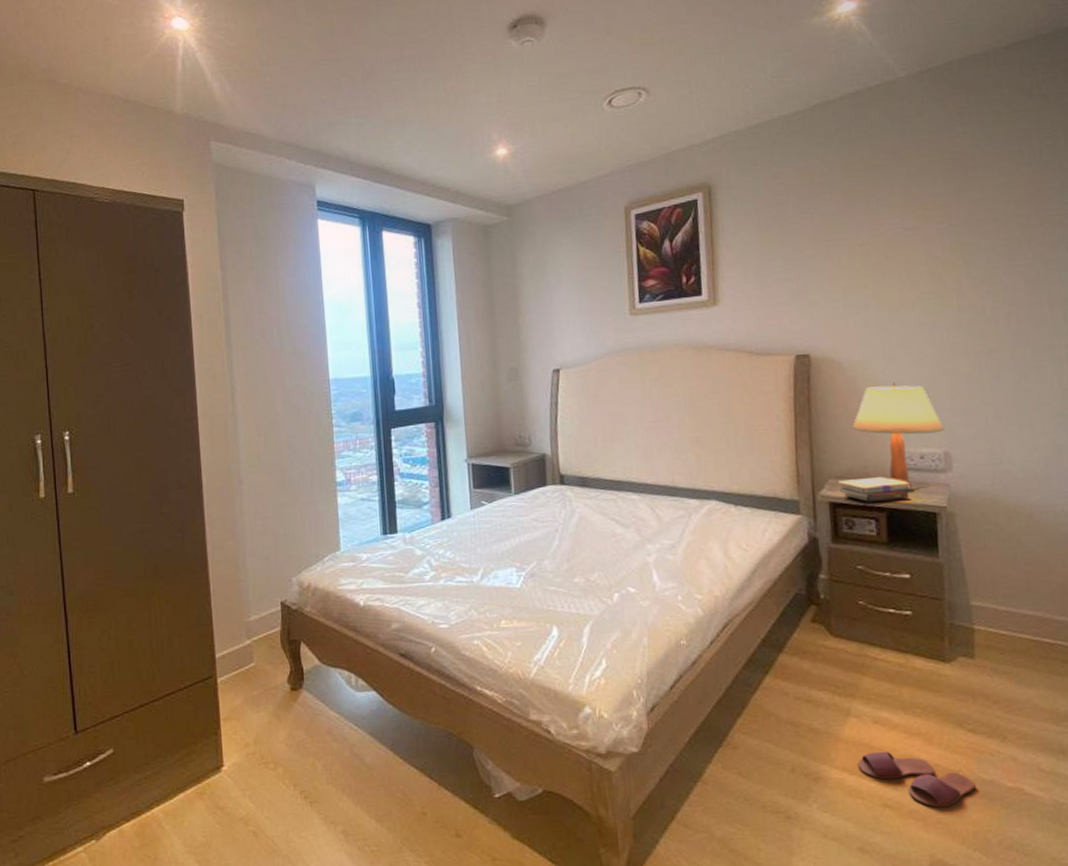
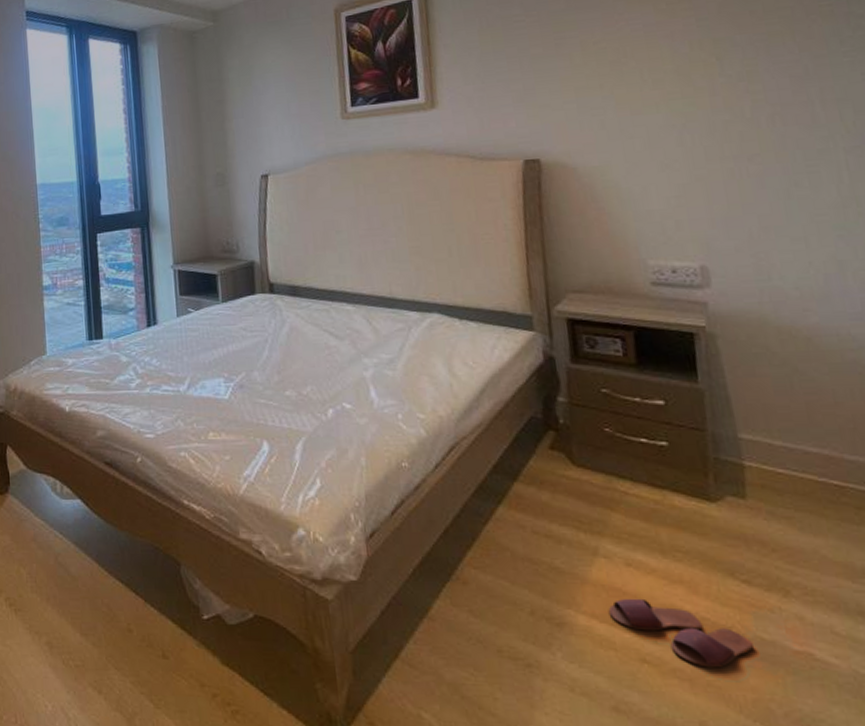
books: present [837,476,915,502] -> none [576,291,667,319]
table lamp: present [852,382,945,490] -> none [591,189,700,307]

